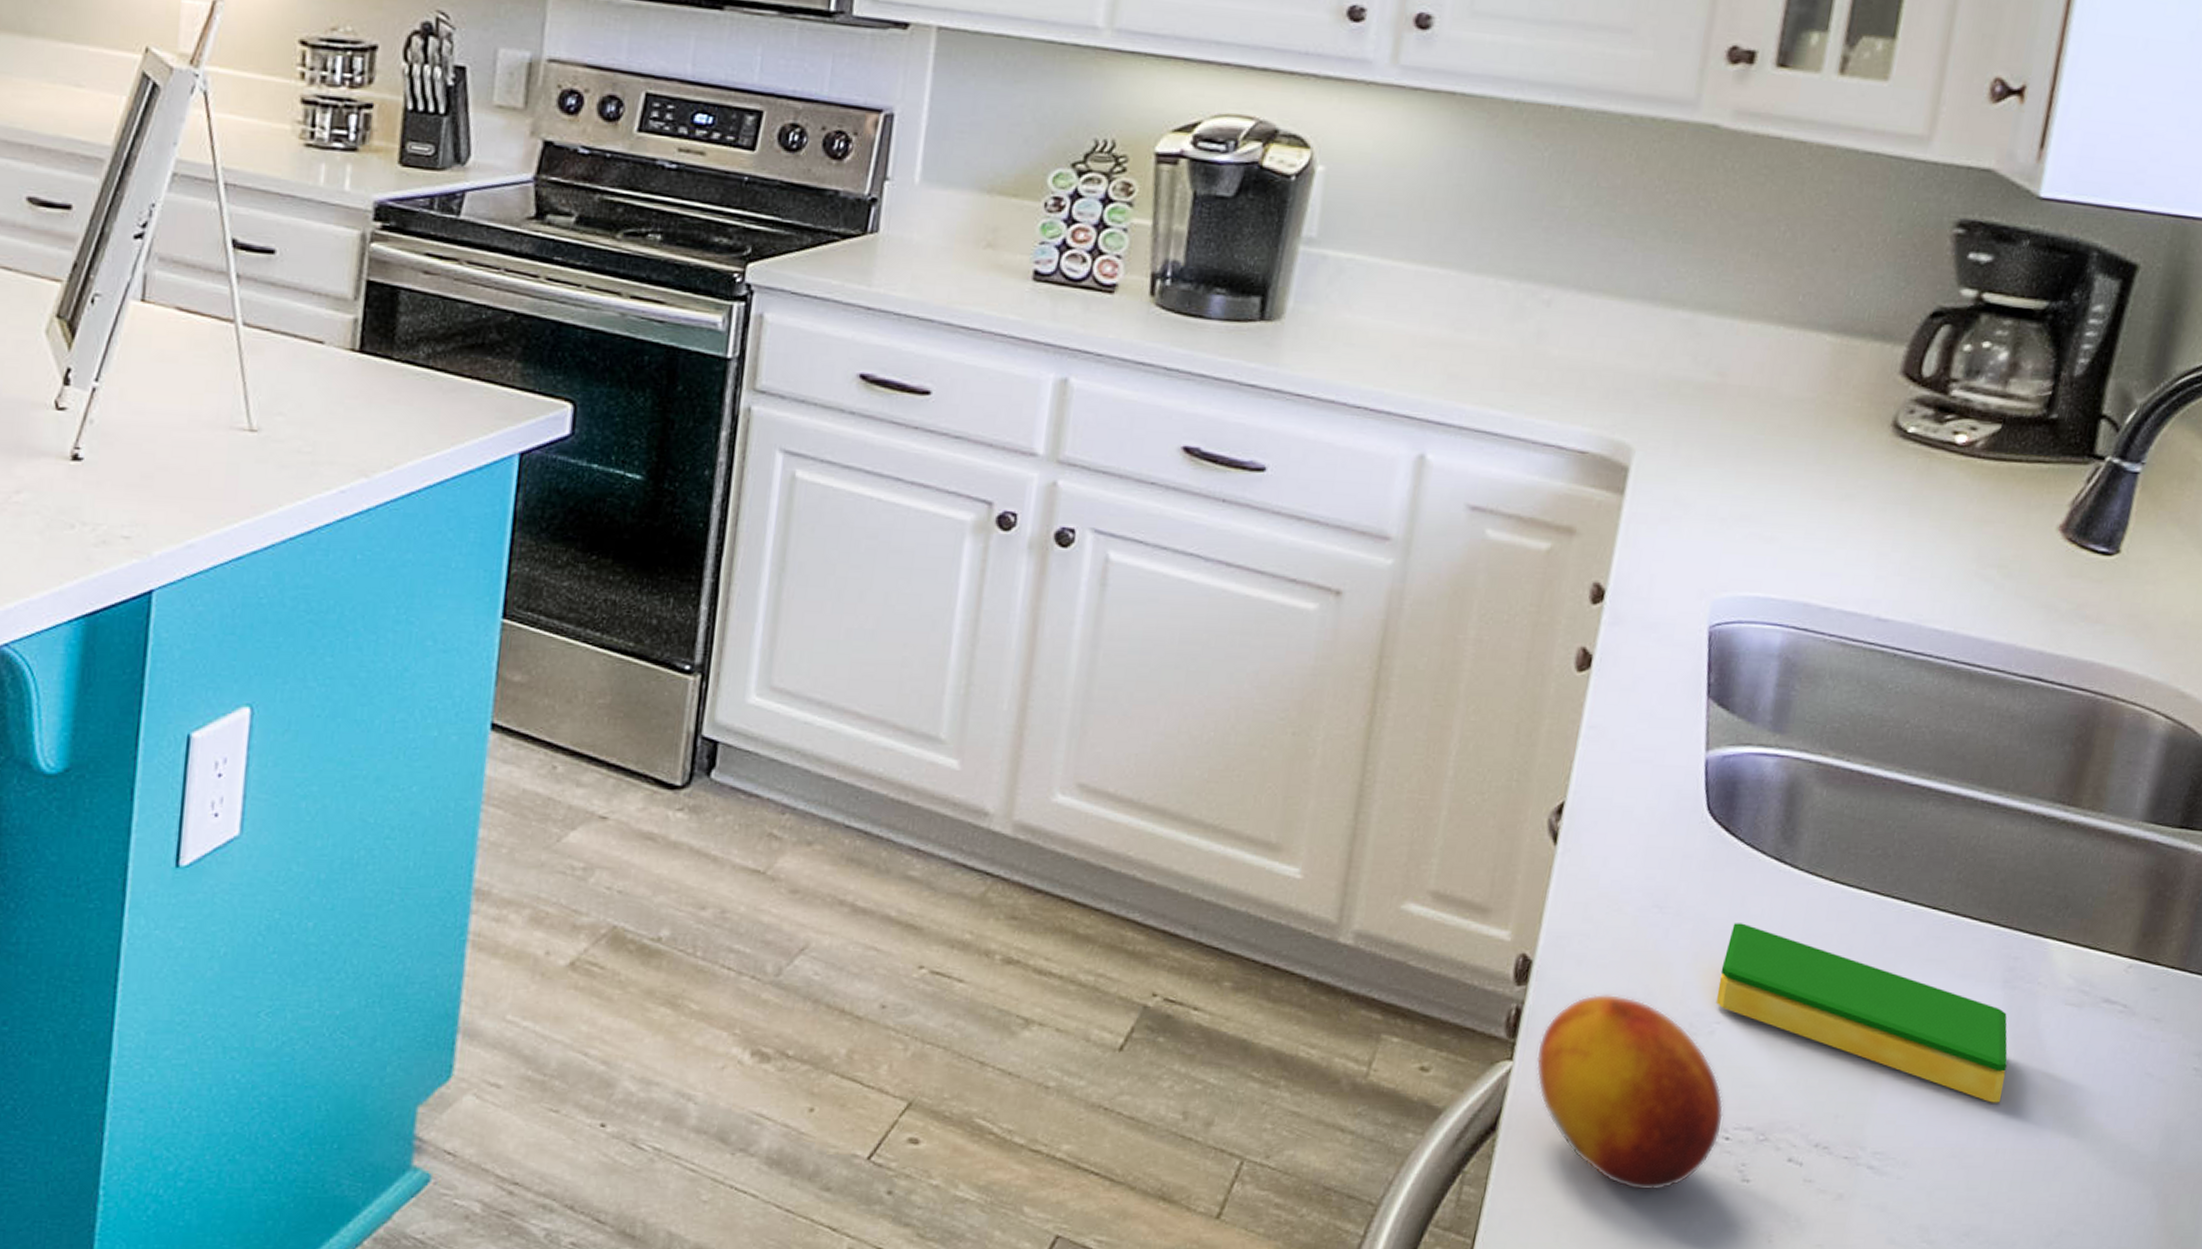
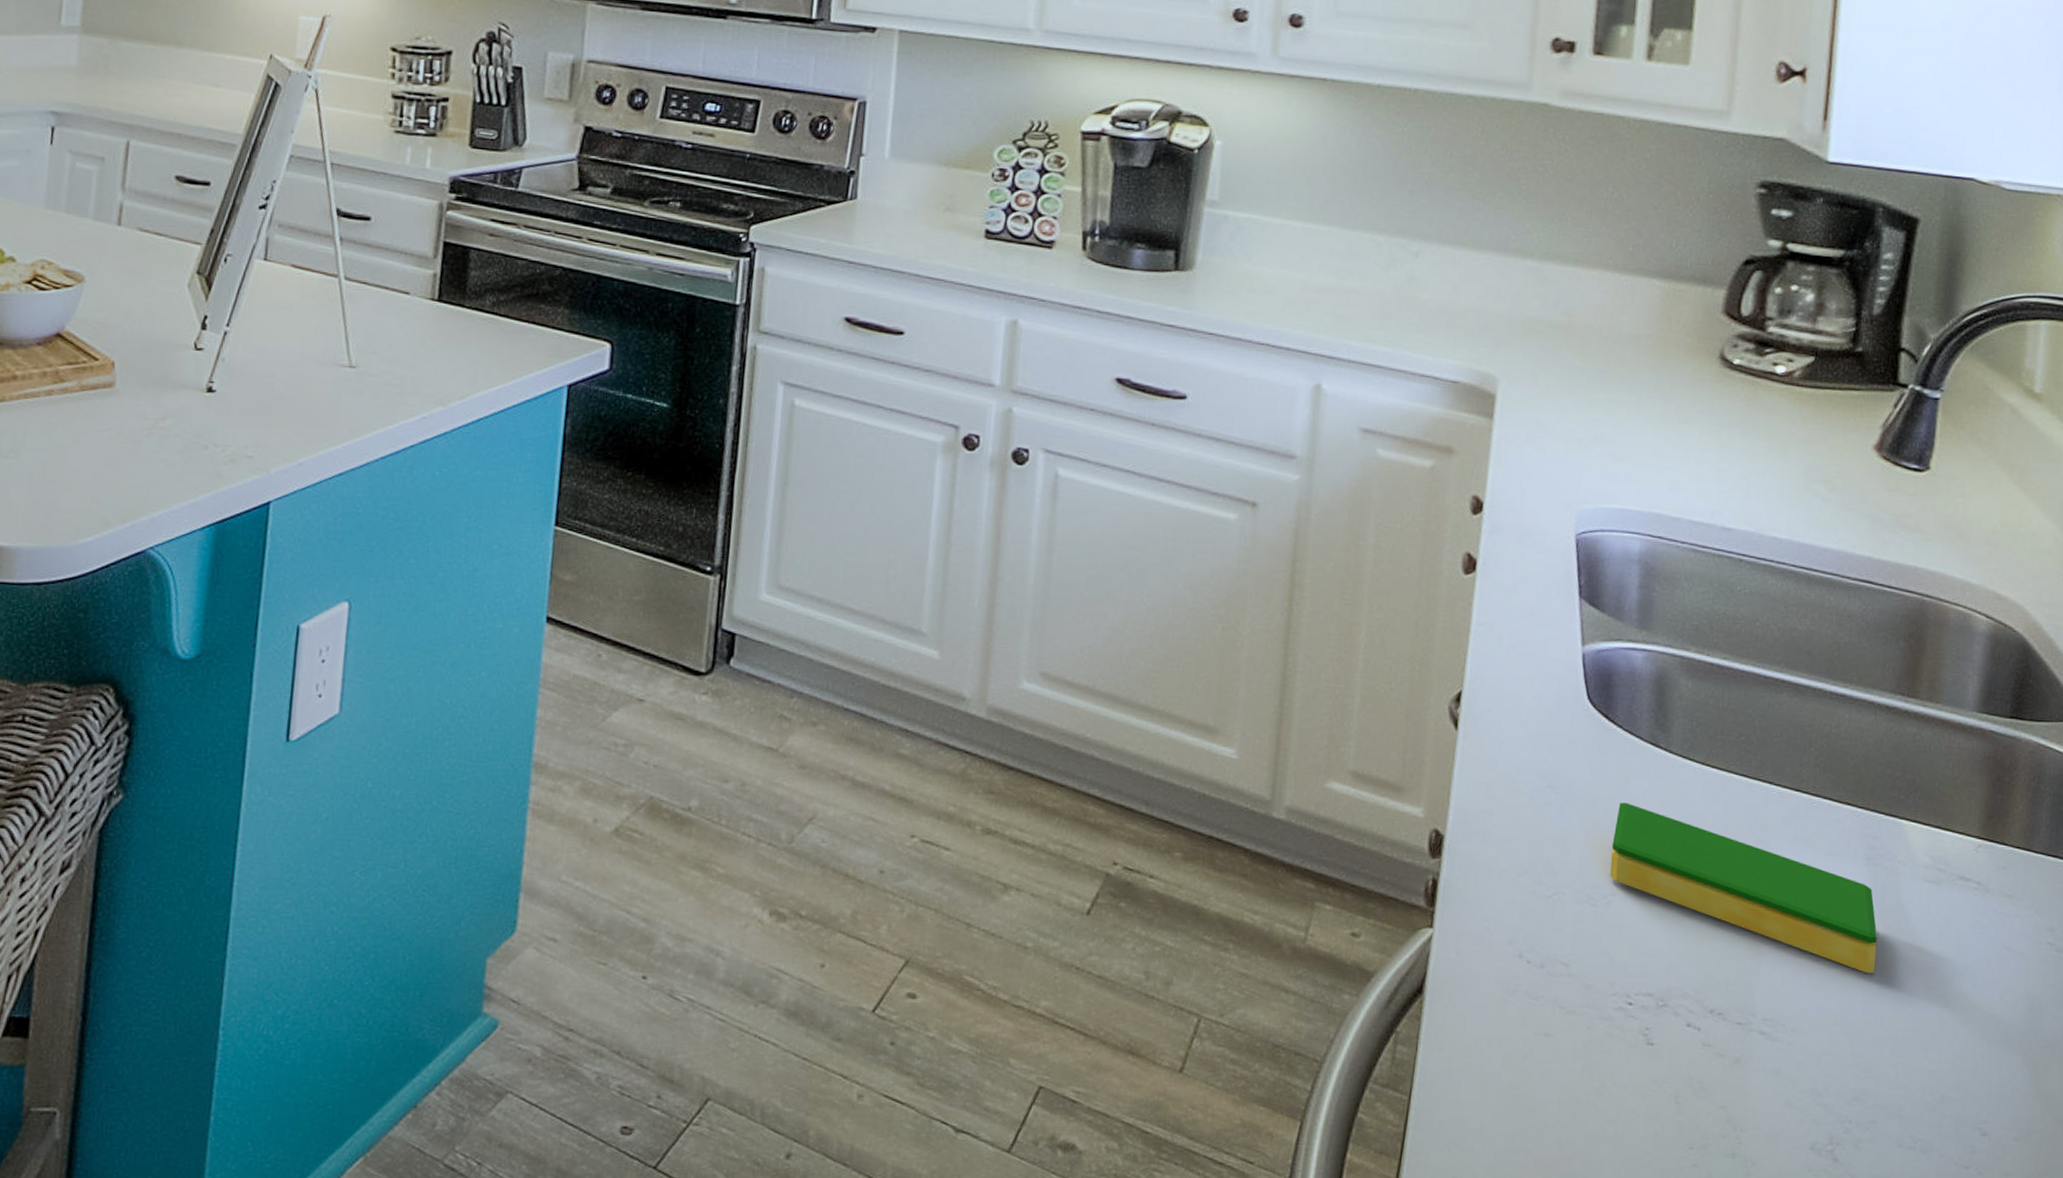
fruit: present [1536,993,1724,1191] -> none [1453,866,1626,1052]

